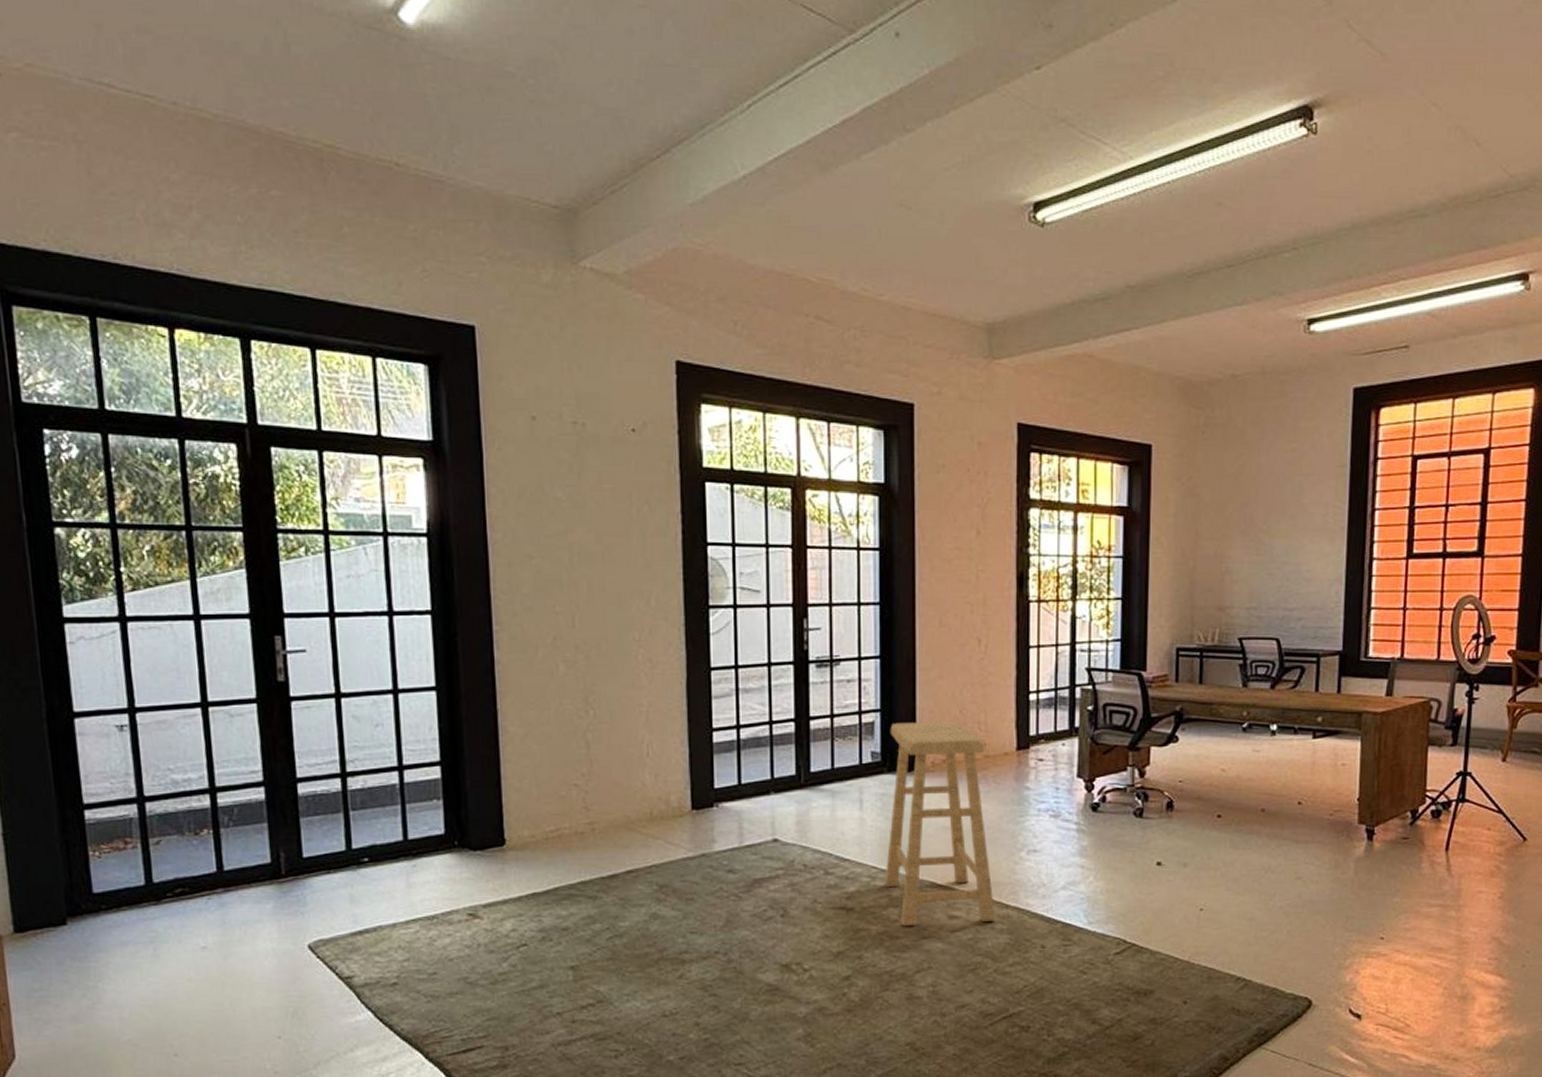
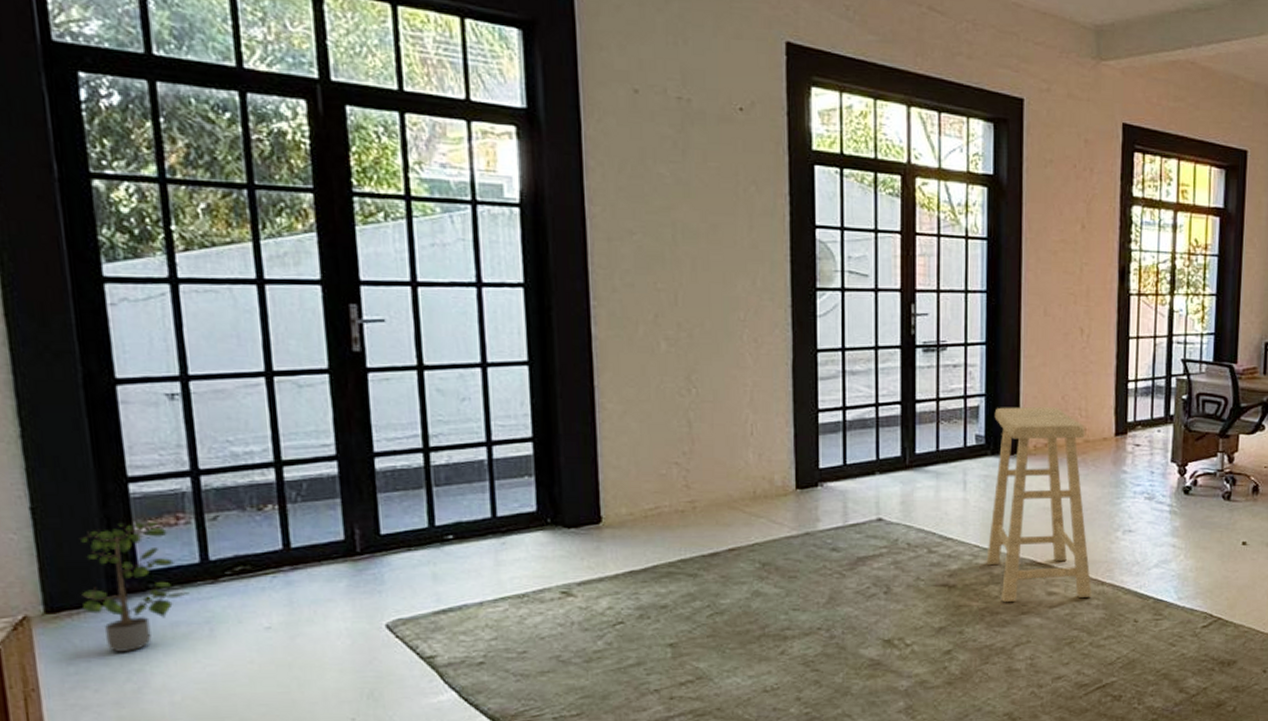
potted plant: none [42,846,136,969] -> present [79,522,190,652]

